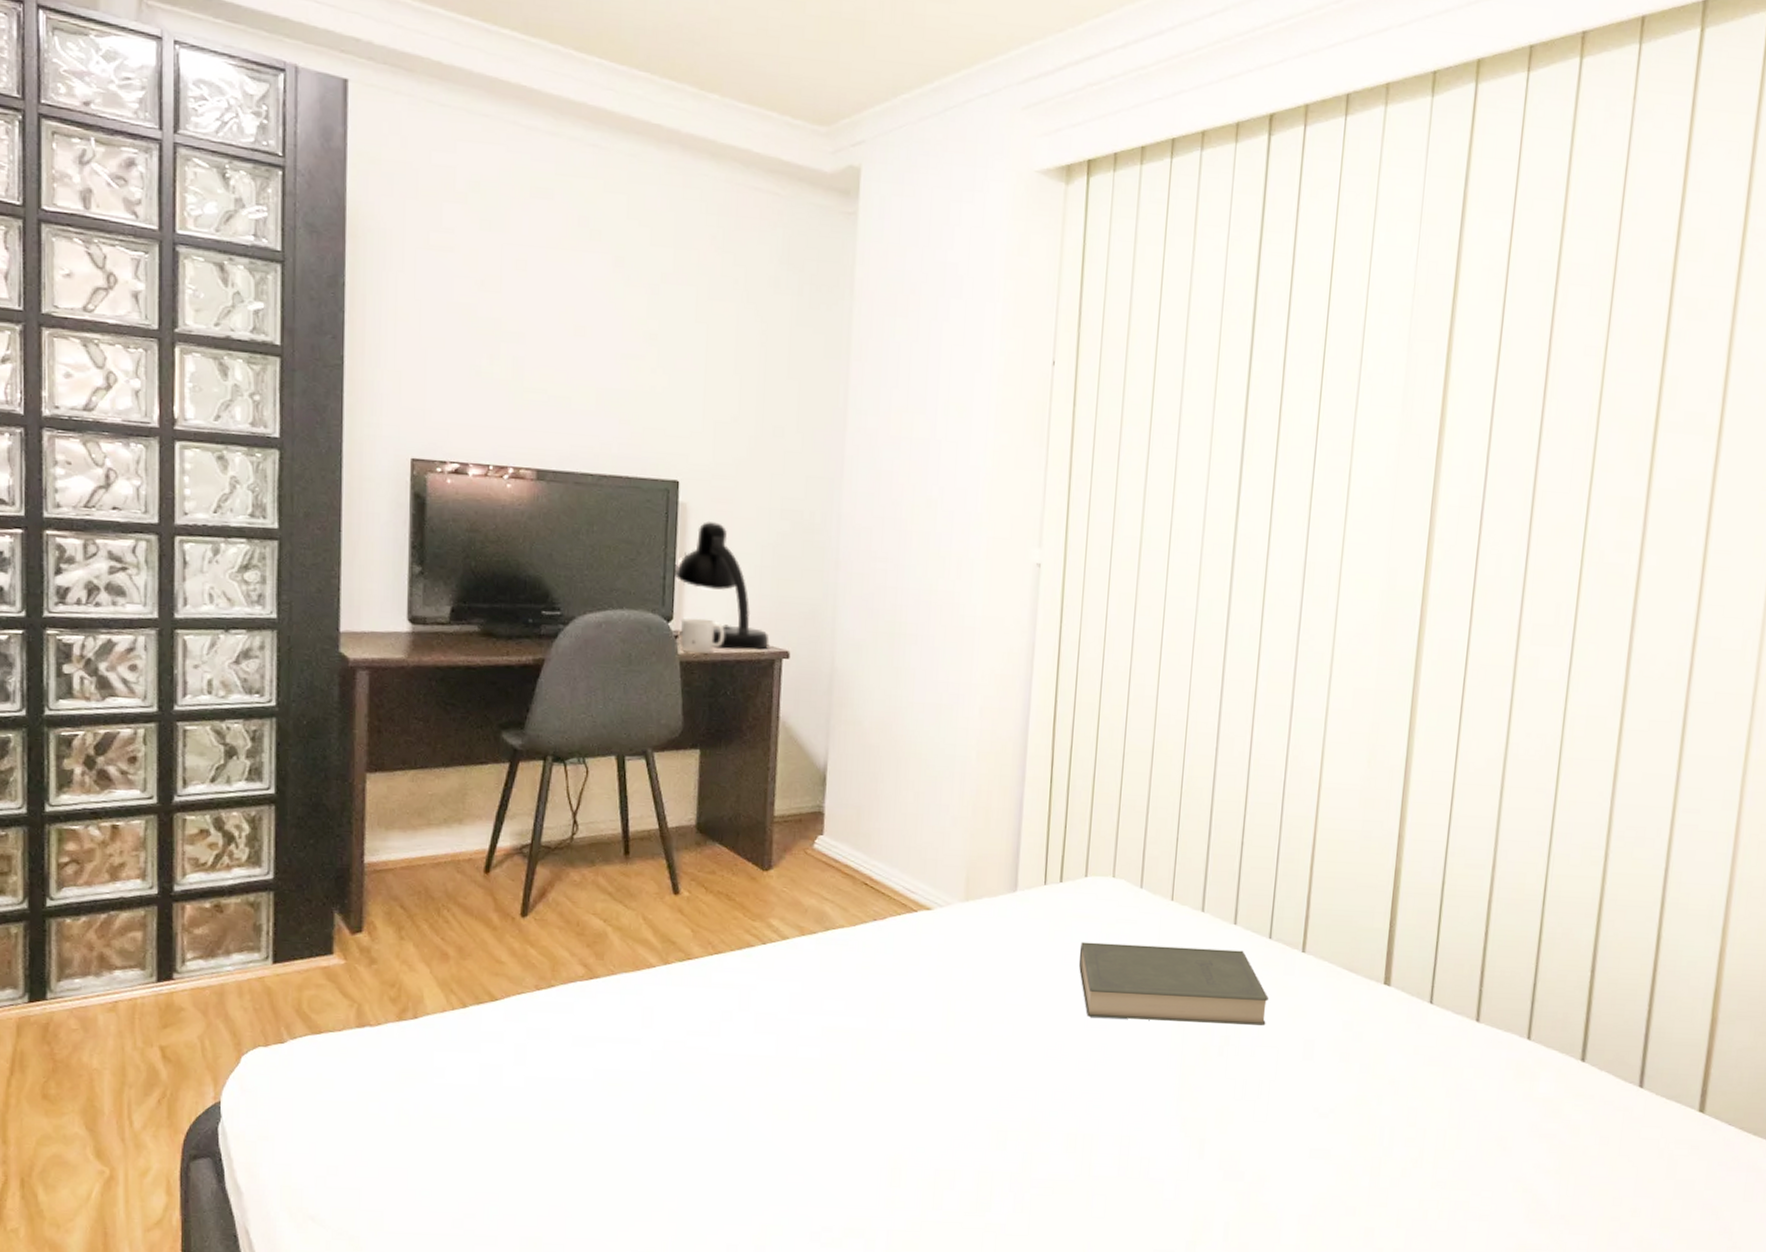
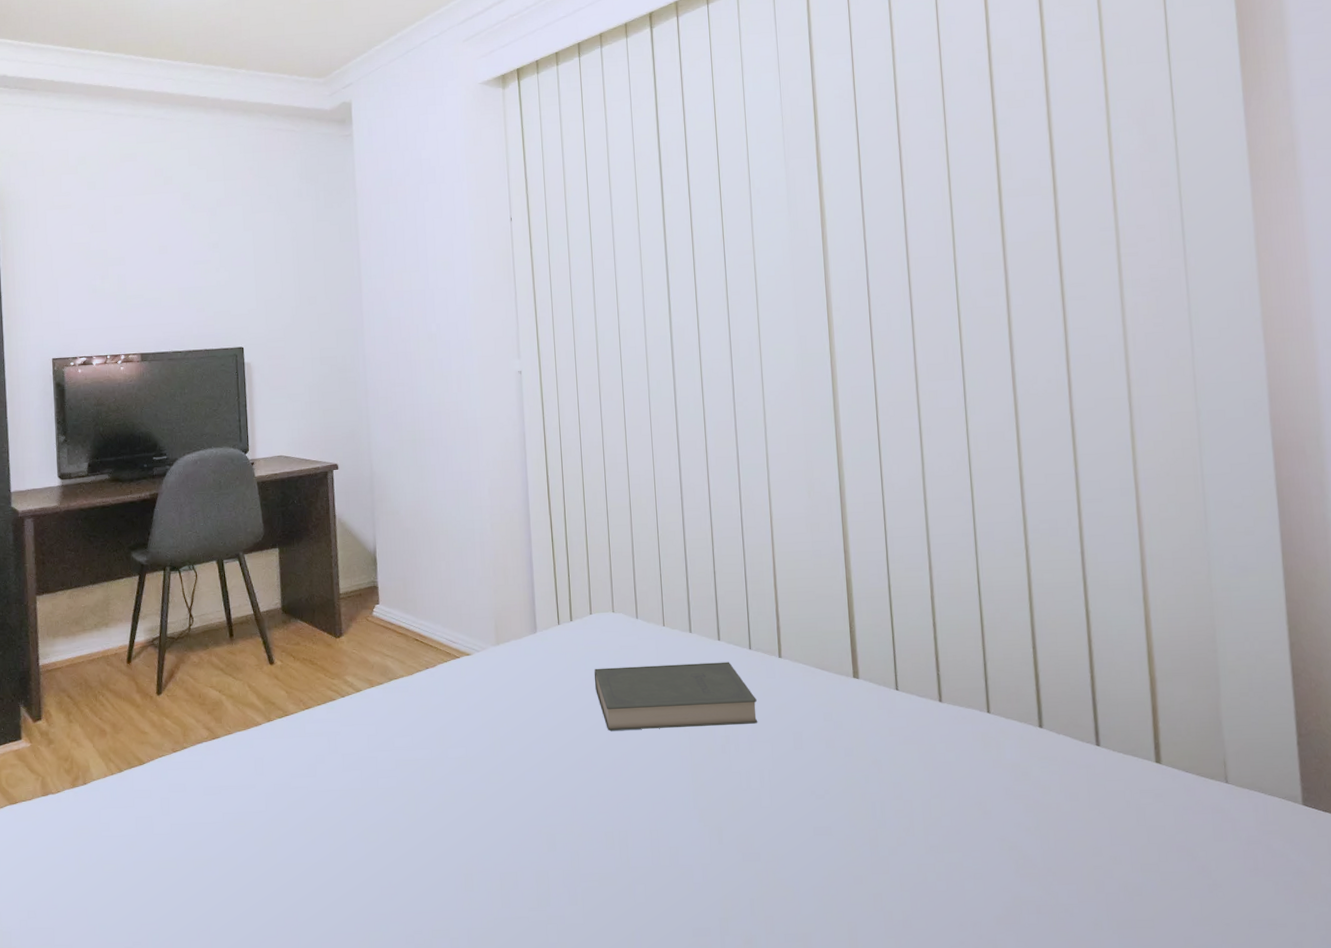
desk lamp: present [676,522,770,651] -> none [248,374,322,469]
mug: present [681,618,725,654] -> none [255,447,289,475]

